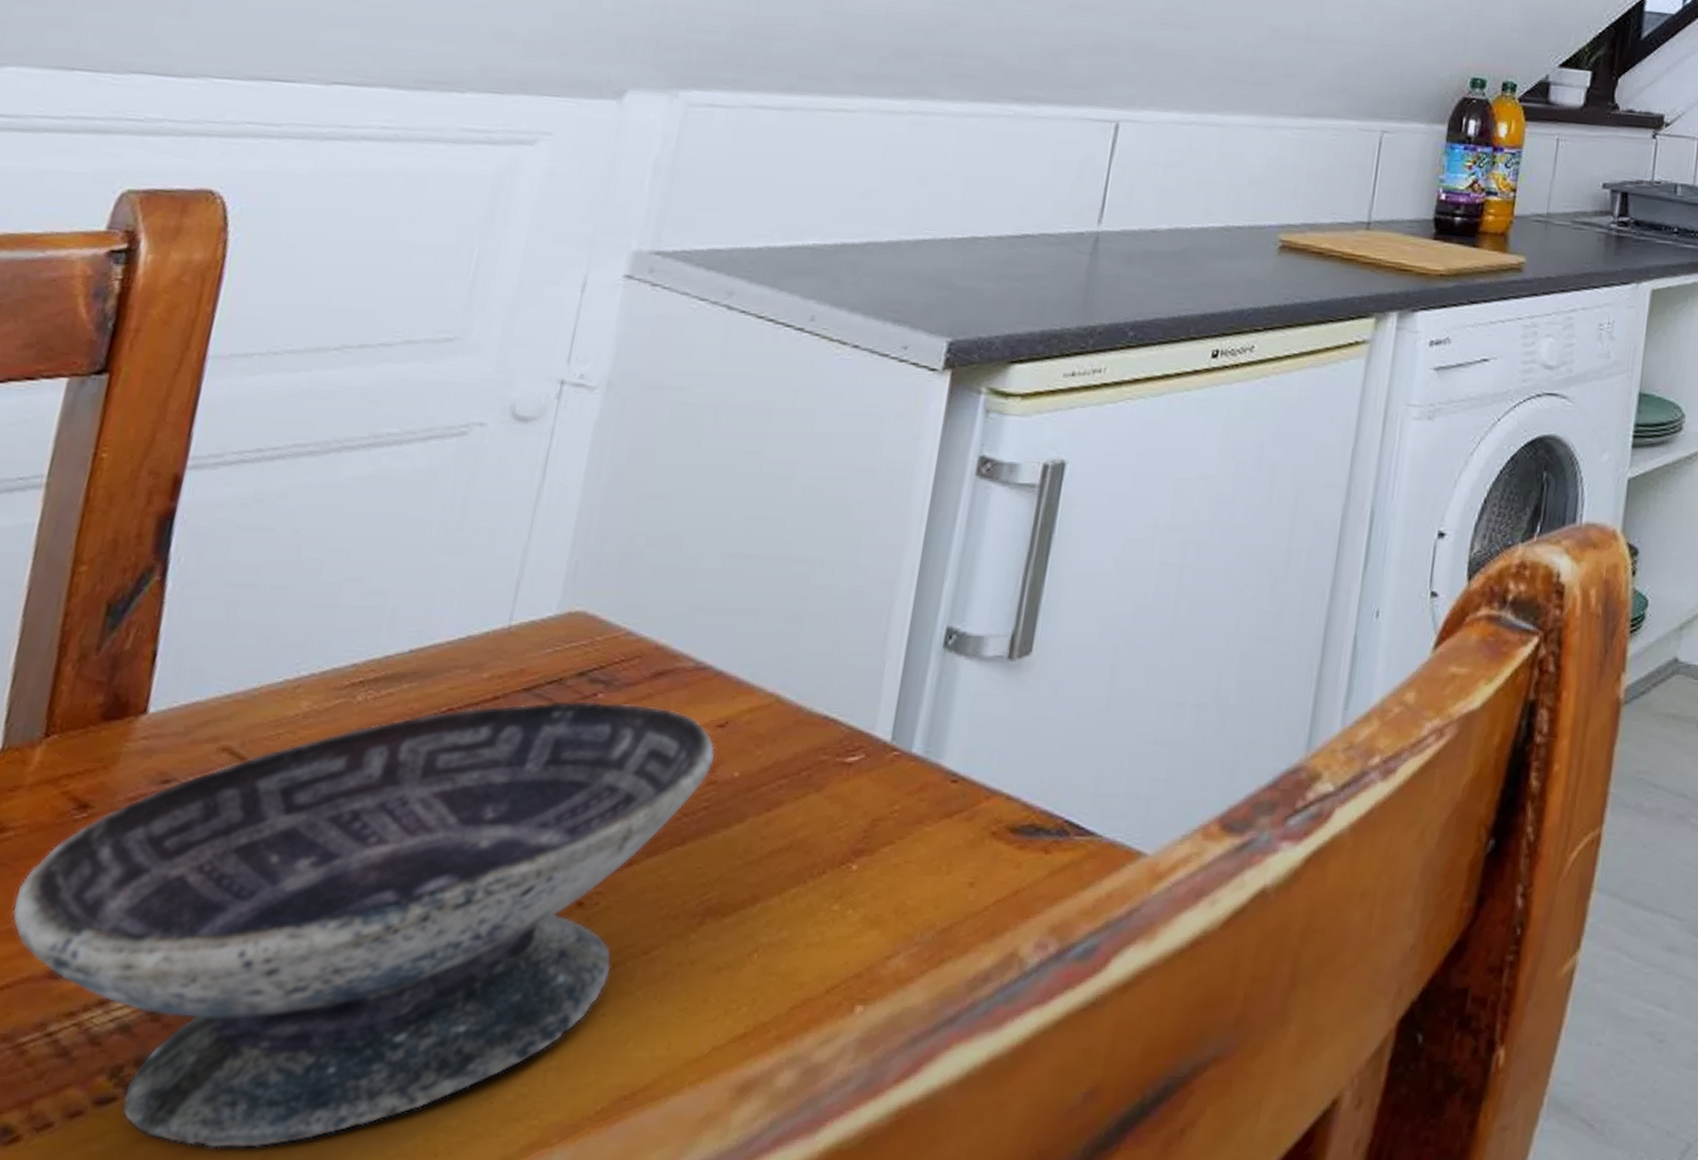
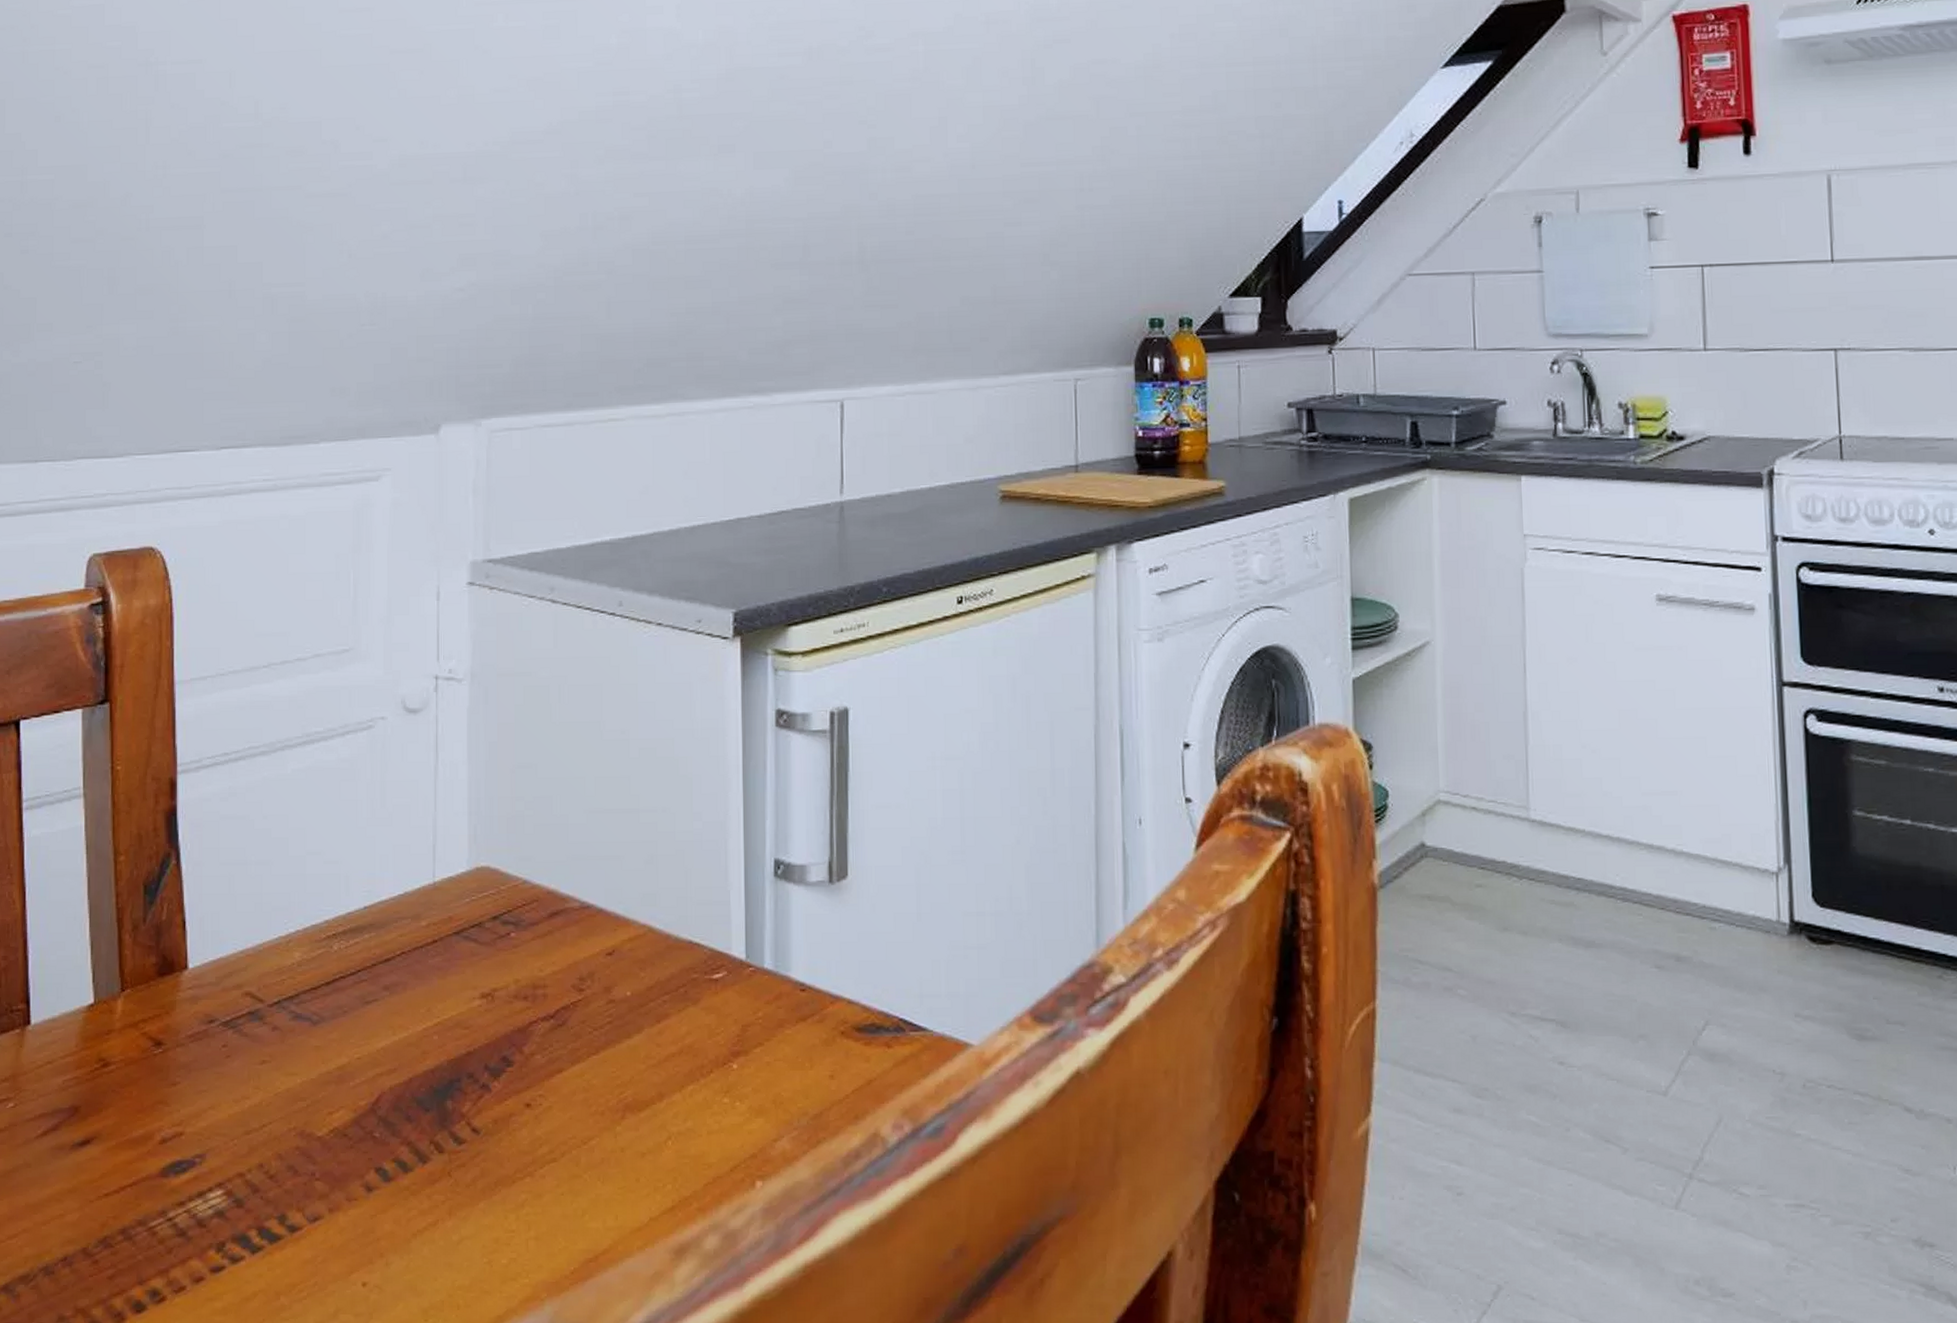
bowl: present [12,701,716,1149] -> none [126,939,609,1305]

